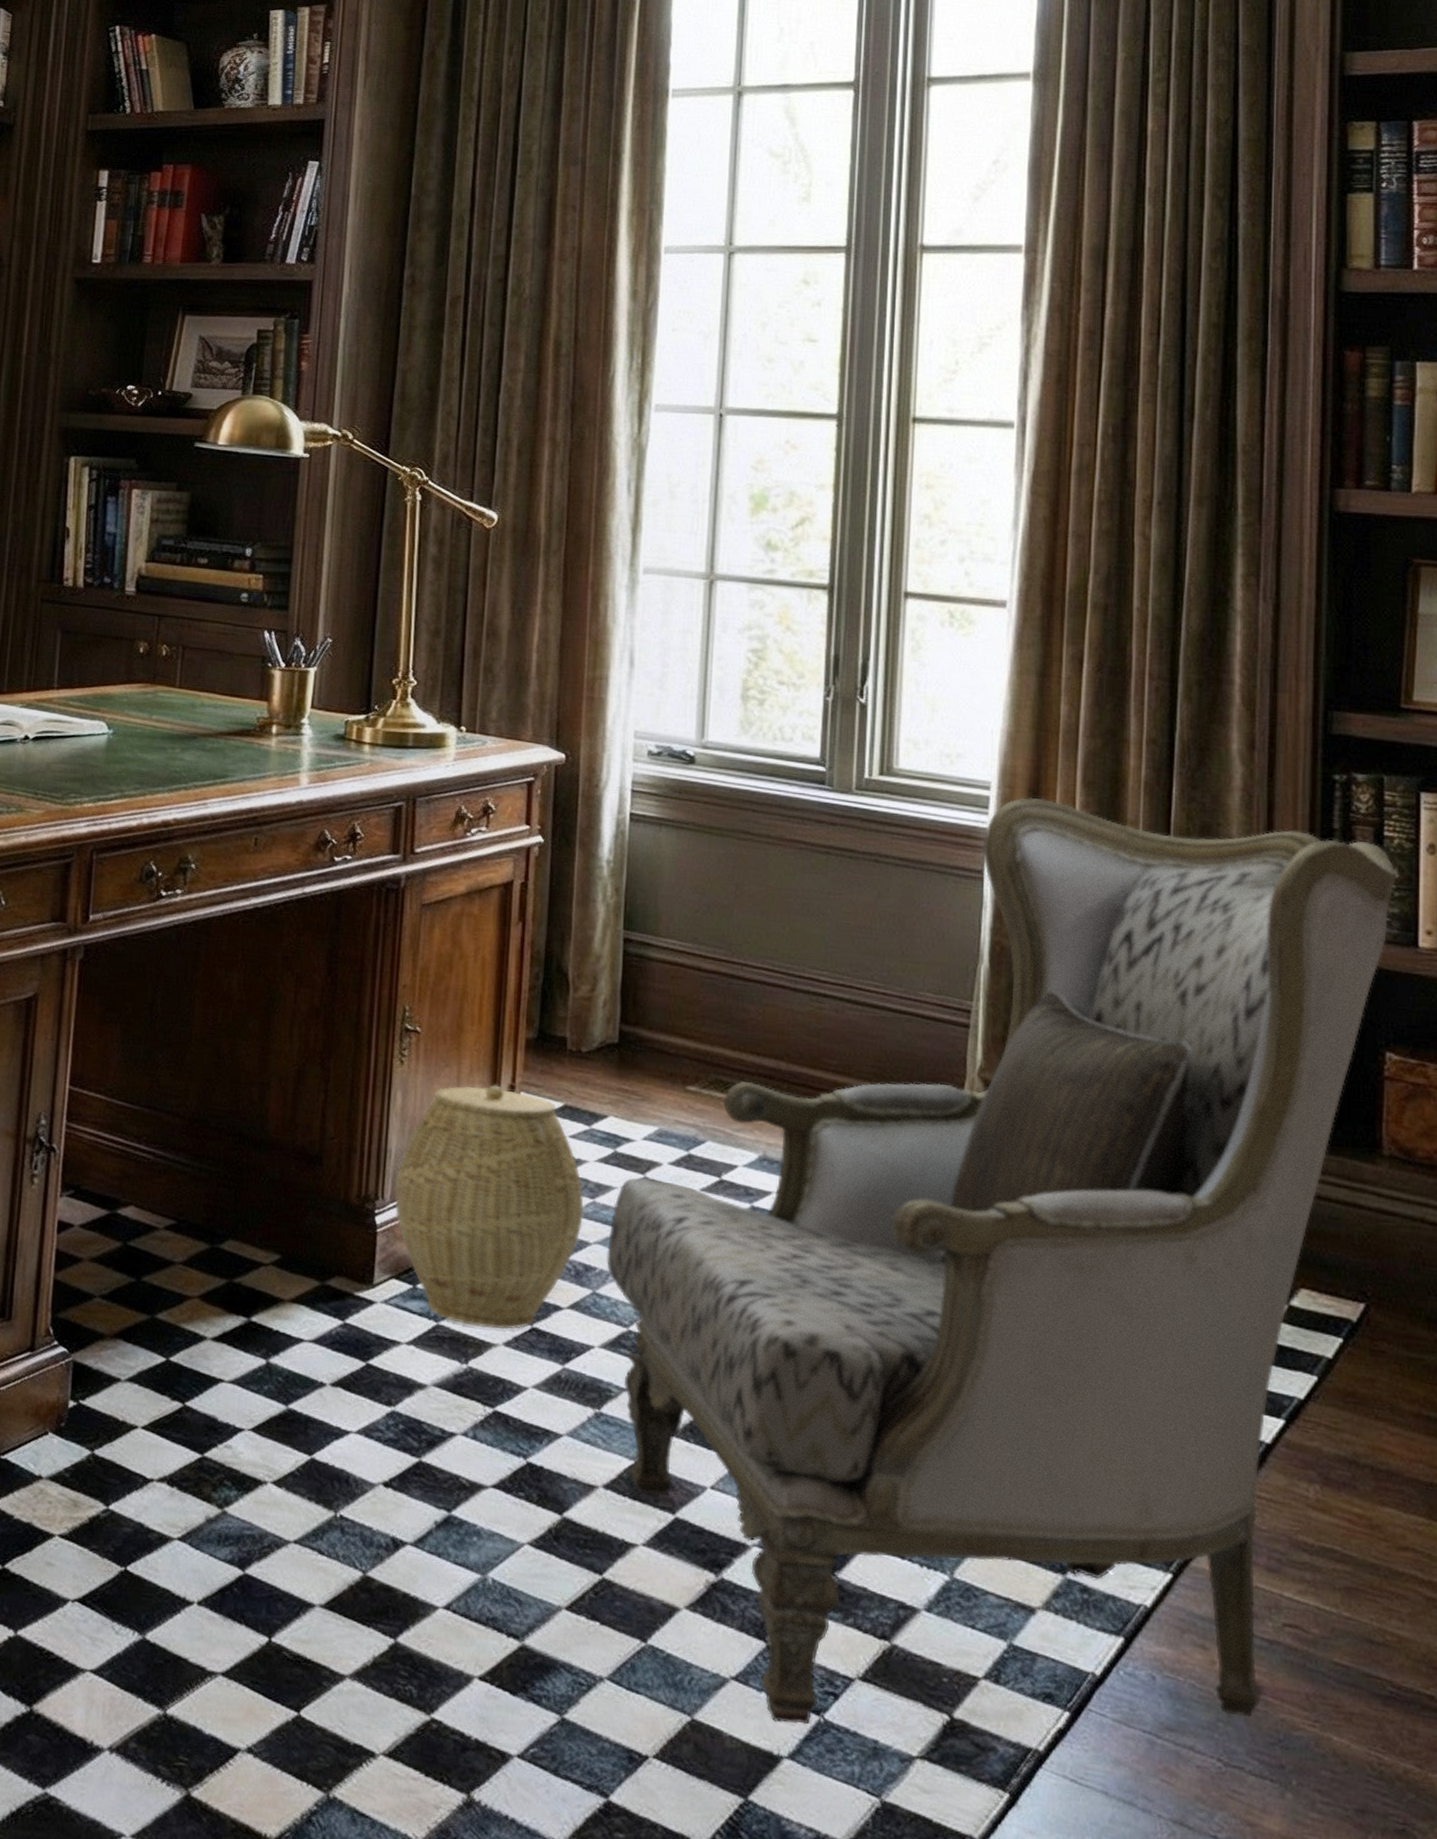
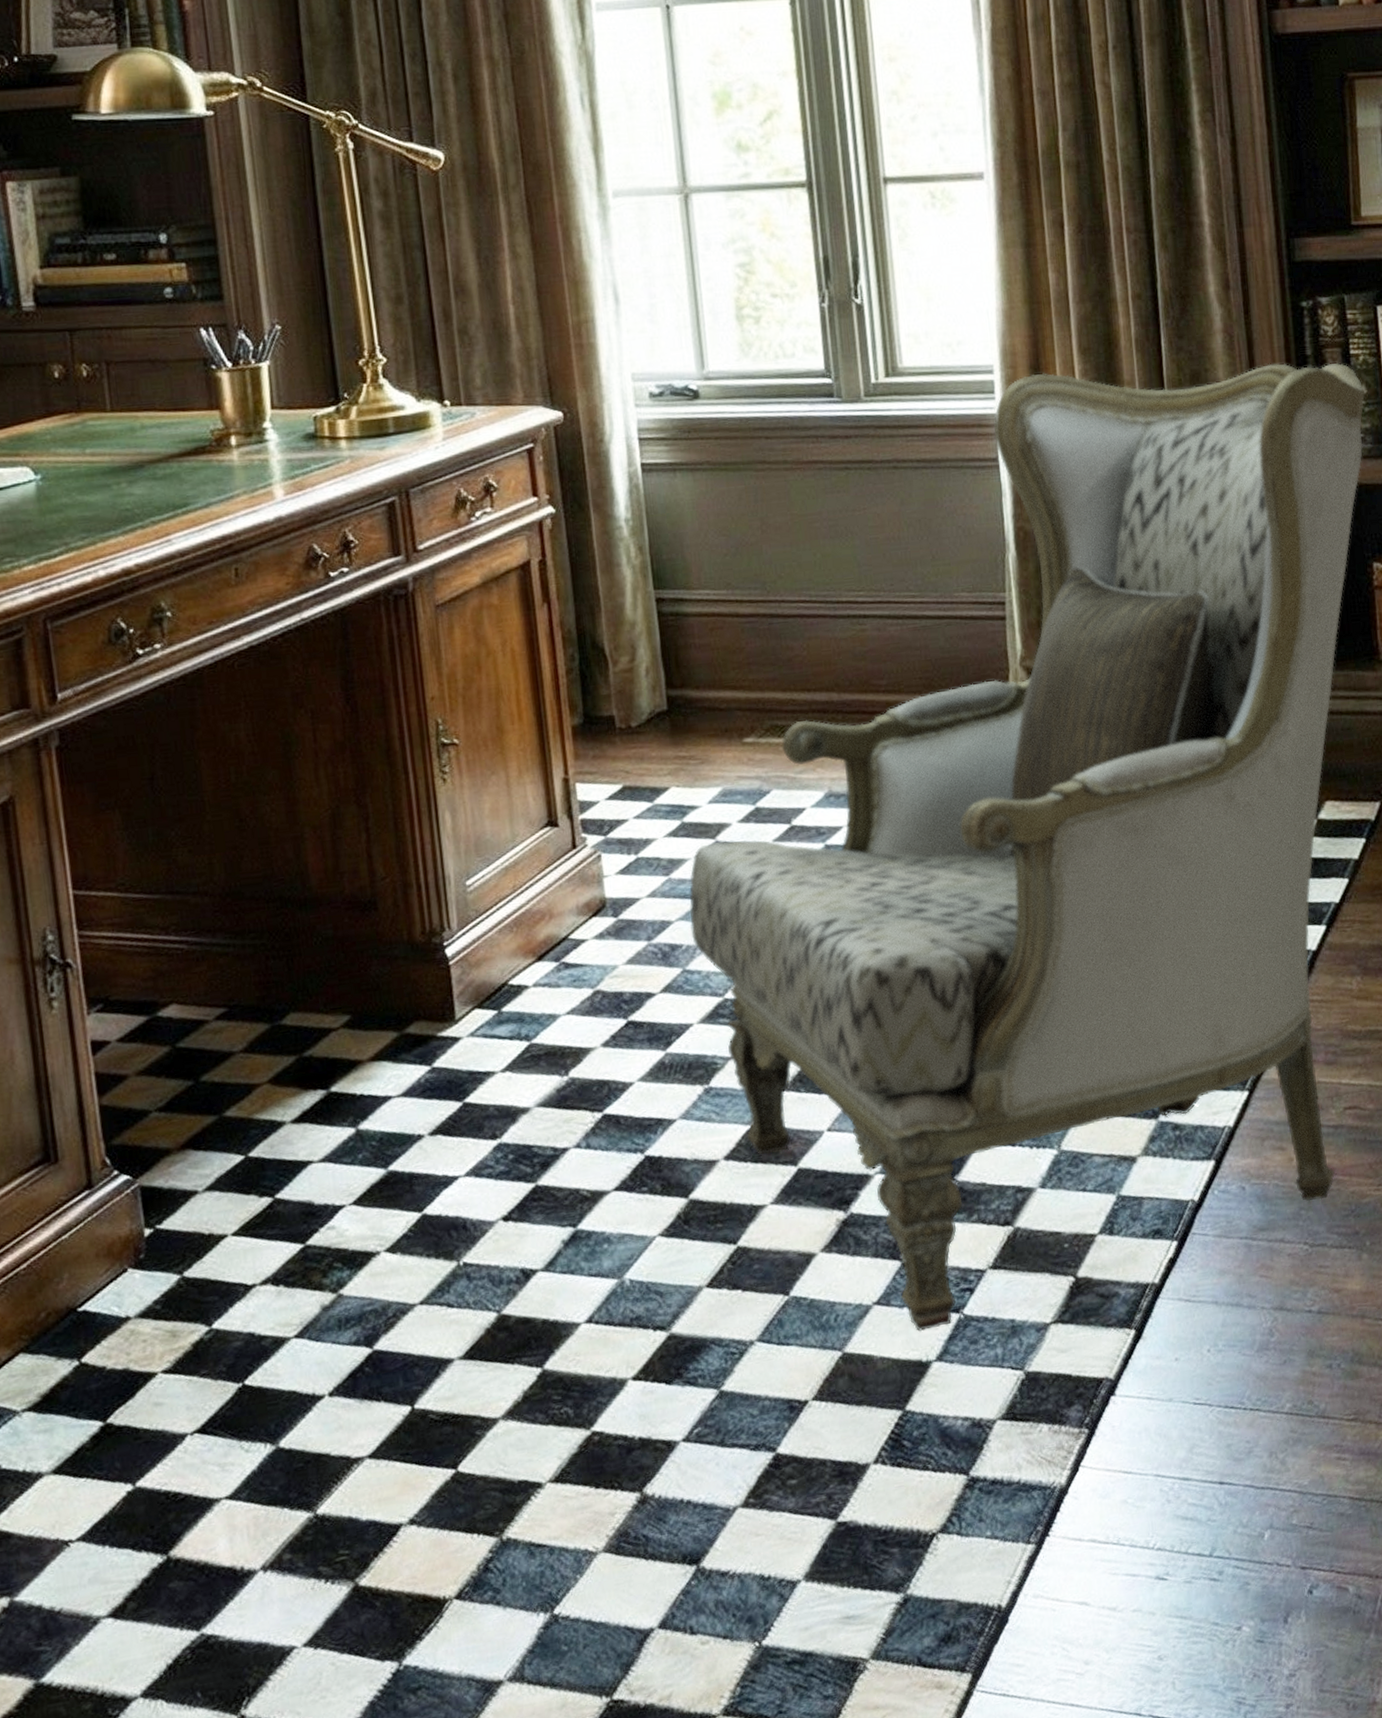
woven basket: present [394,1085,584,1330] -> none [459,781,662,1037]

